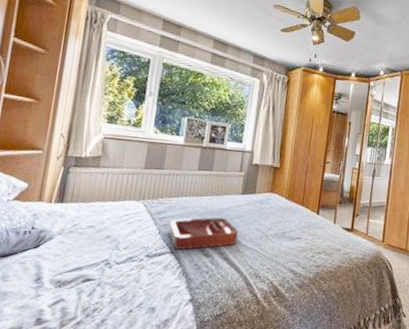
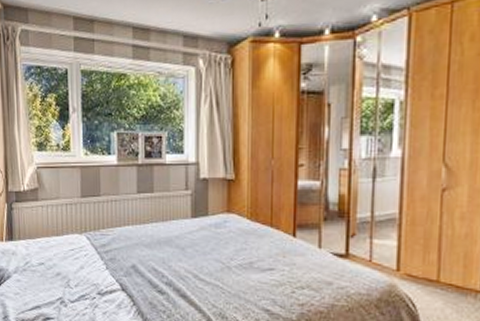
decorative tray: present [169,217,238,251] -> none [115,247,193,287]

